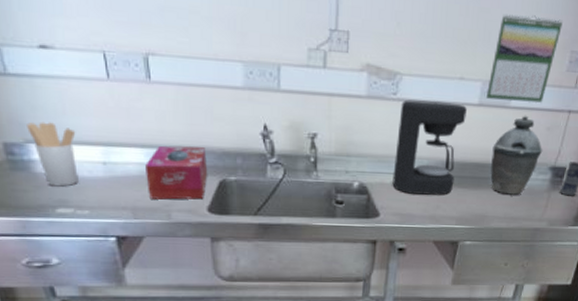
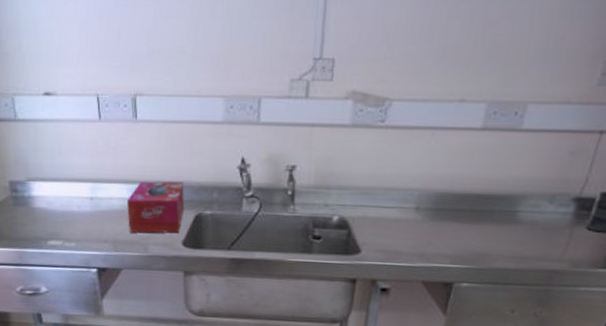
utensil holder: present [27,122,79,187] -> none [29,161,69,221]
coffee maker: present [392,99,467,195] -> none [376,126,468,231]
calendar: present [485,14,563,104] -> none [490,24,593,125]
kettle: present [490,115,543,195] -> none [495,138,565,231]

